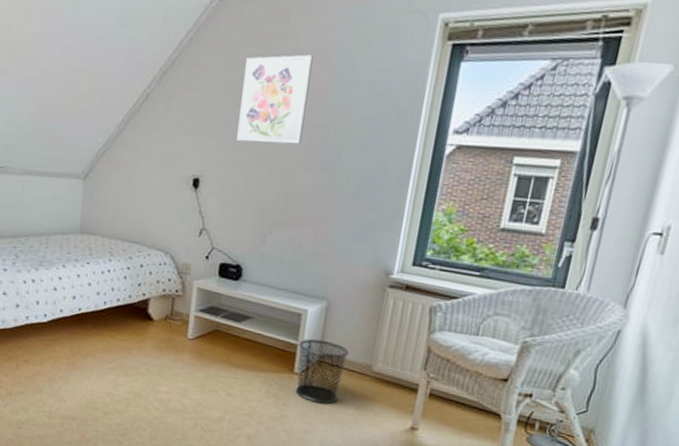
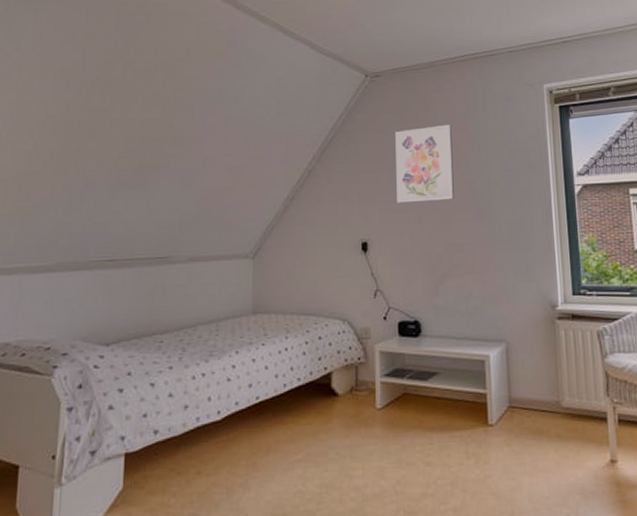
waste bin: present [296,339,349,404] -> none [488,383,536,454]

